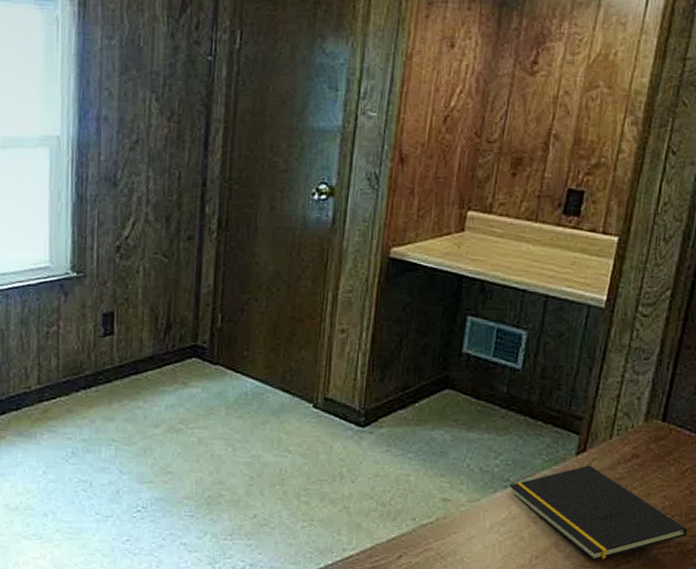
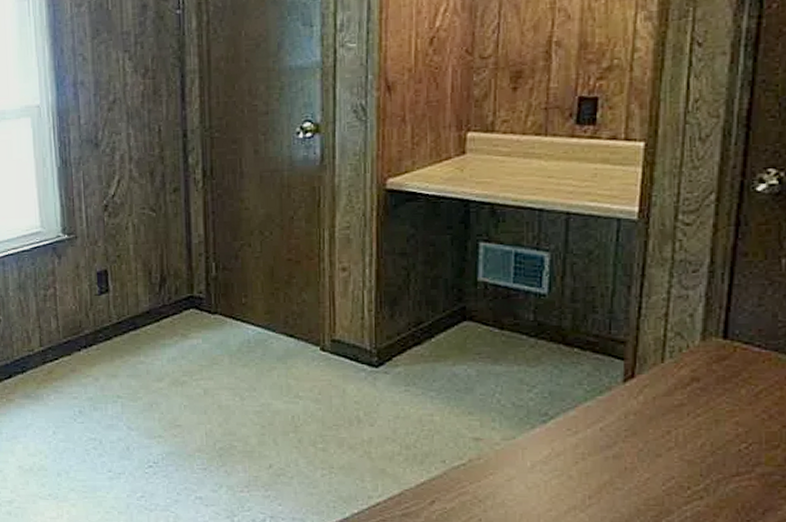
notepad: present [509,465,688,561] -> none [548,392,771,498]

